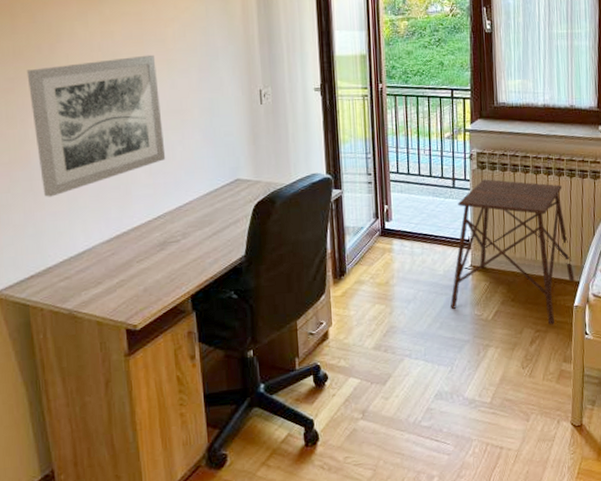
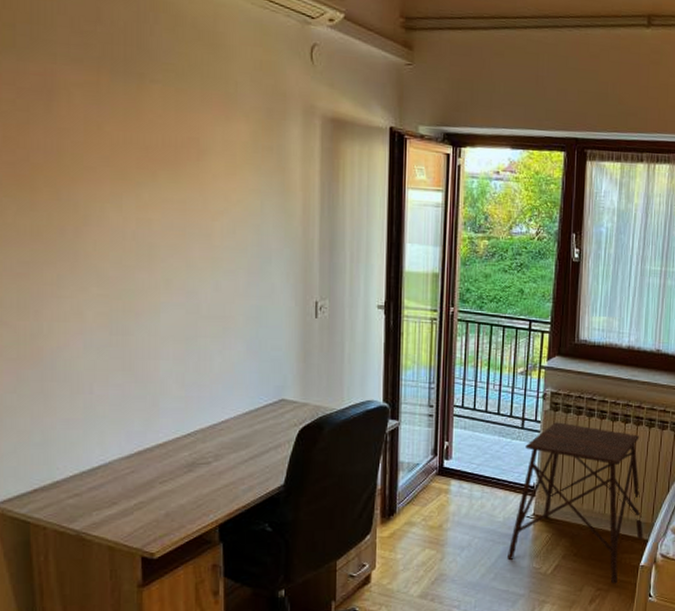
wall art: present [26,54,166,197] -> none [45,250,202,402]

